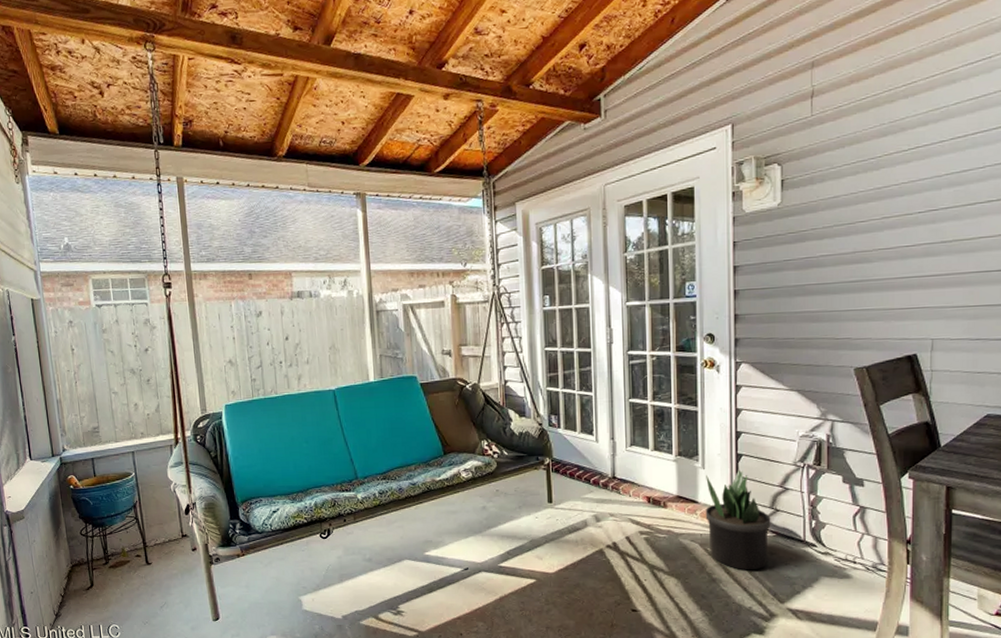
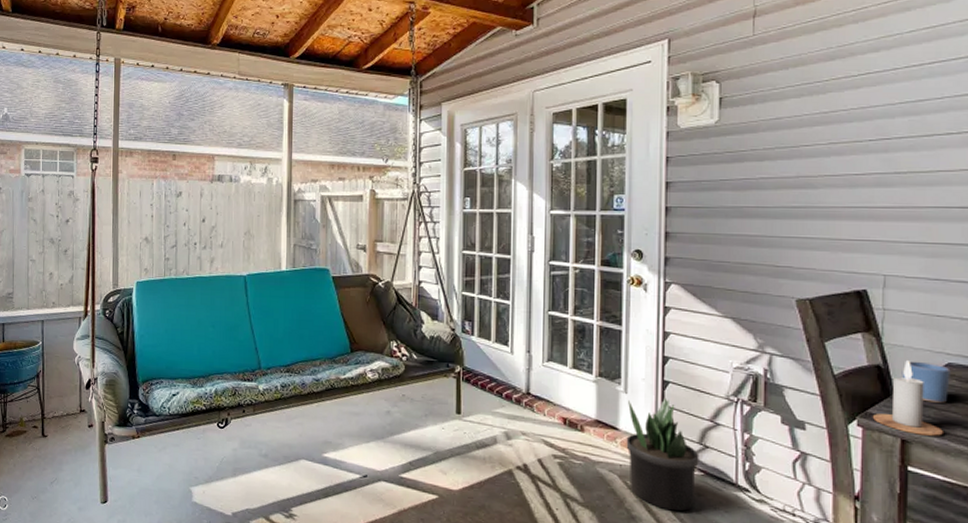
candle: none [921,415,983,481] -> present [872,360,944,436]
mug: none [947,415,989,451] -> present [901,361,951,403]

